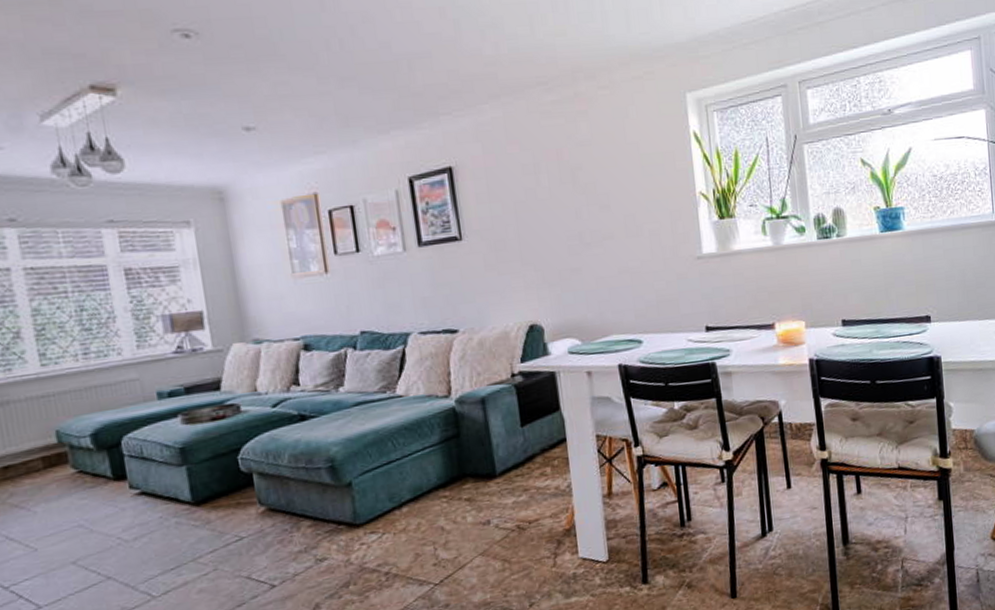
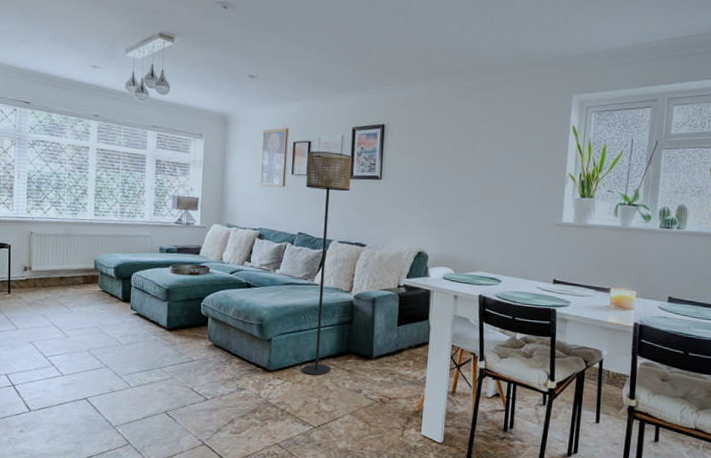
floor lamp: none [351,214,443,518] -> present [302,151,352,376]

